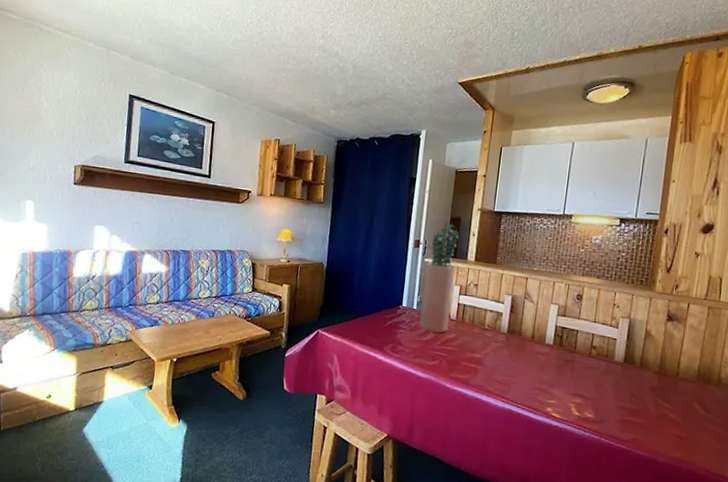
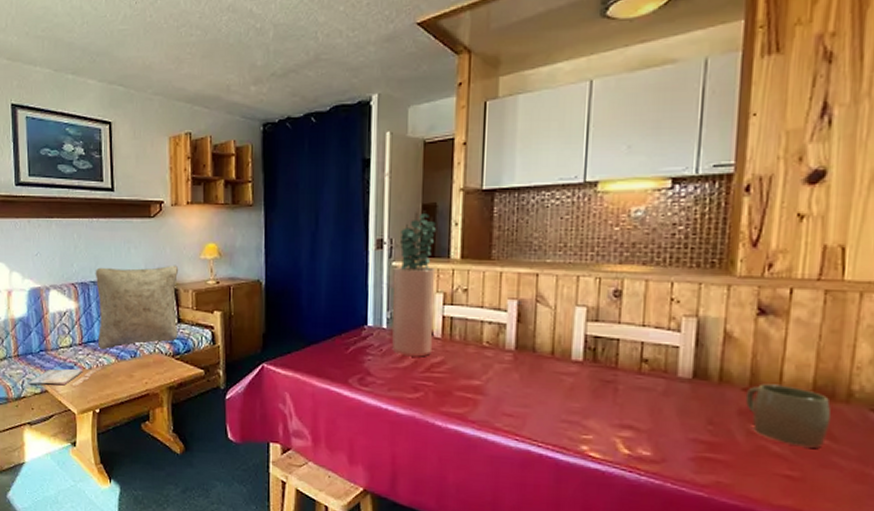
magazine: none [114,321,183,338] -> present [28,367,102,387]
pillow: none [182,239,258,309] -> present [95,265,179,350]
mug: none [655,369,708,417] -> present [745,384,832,448]

